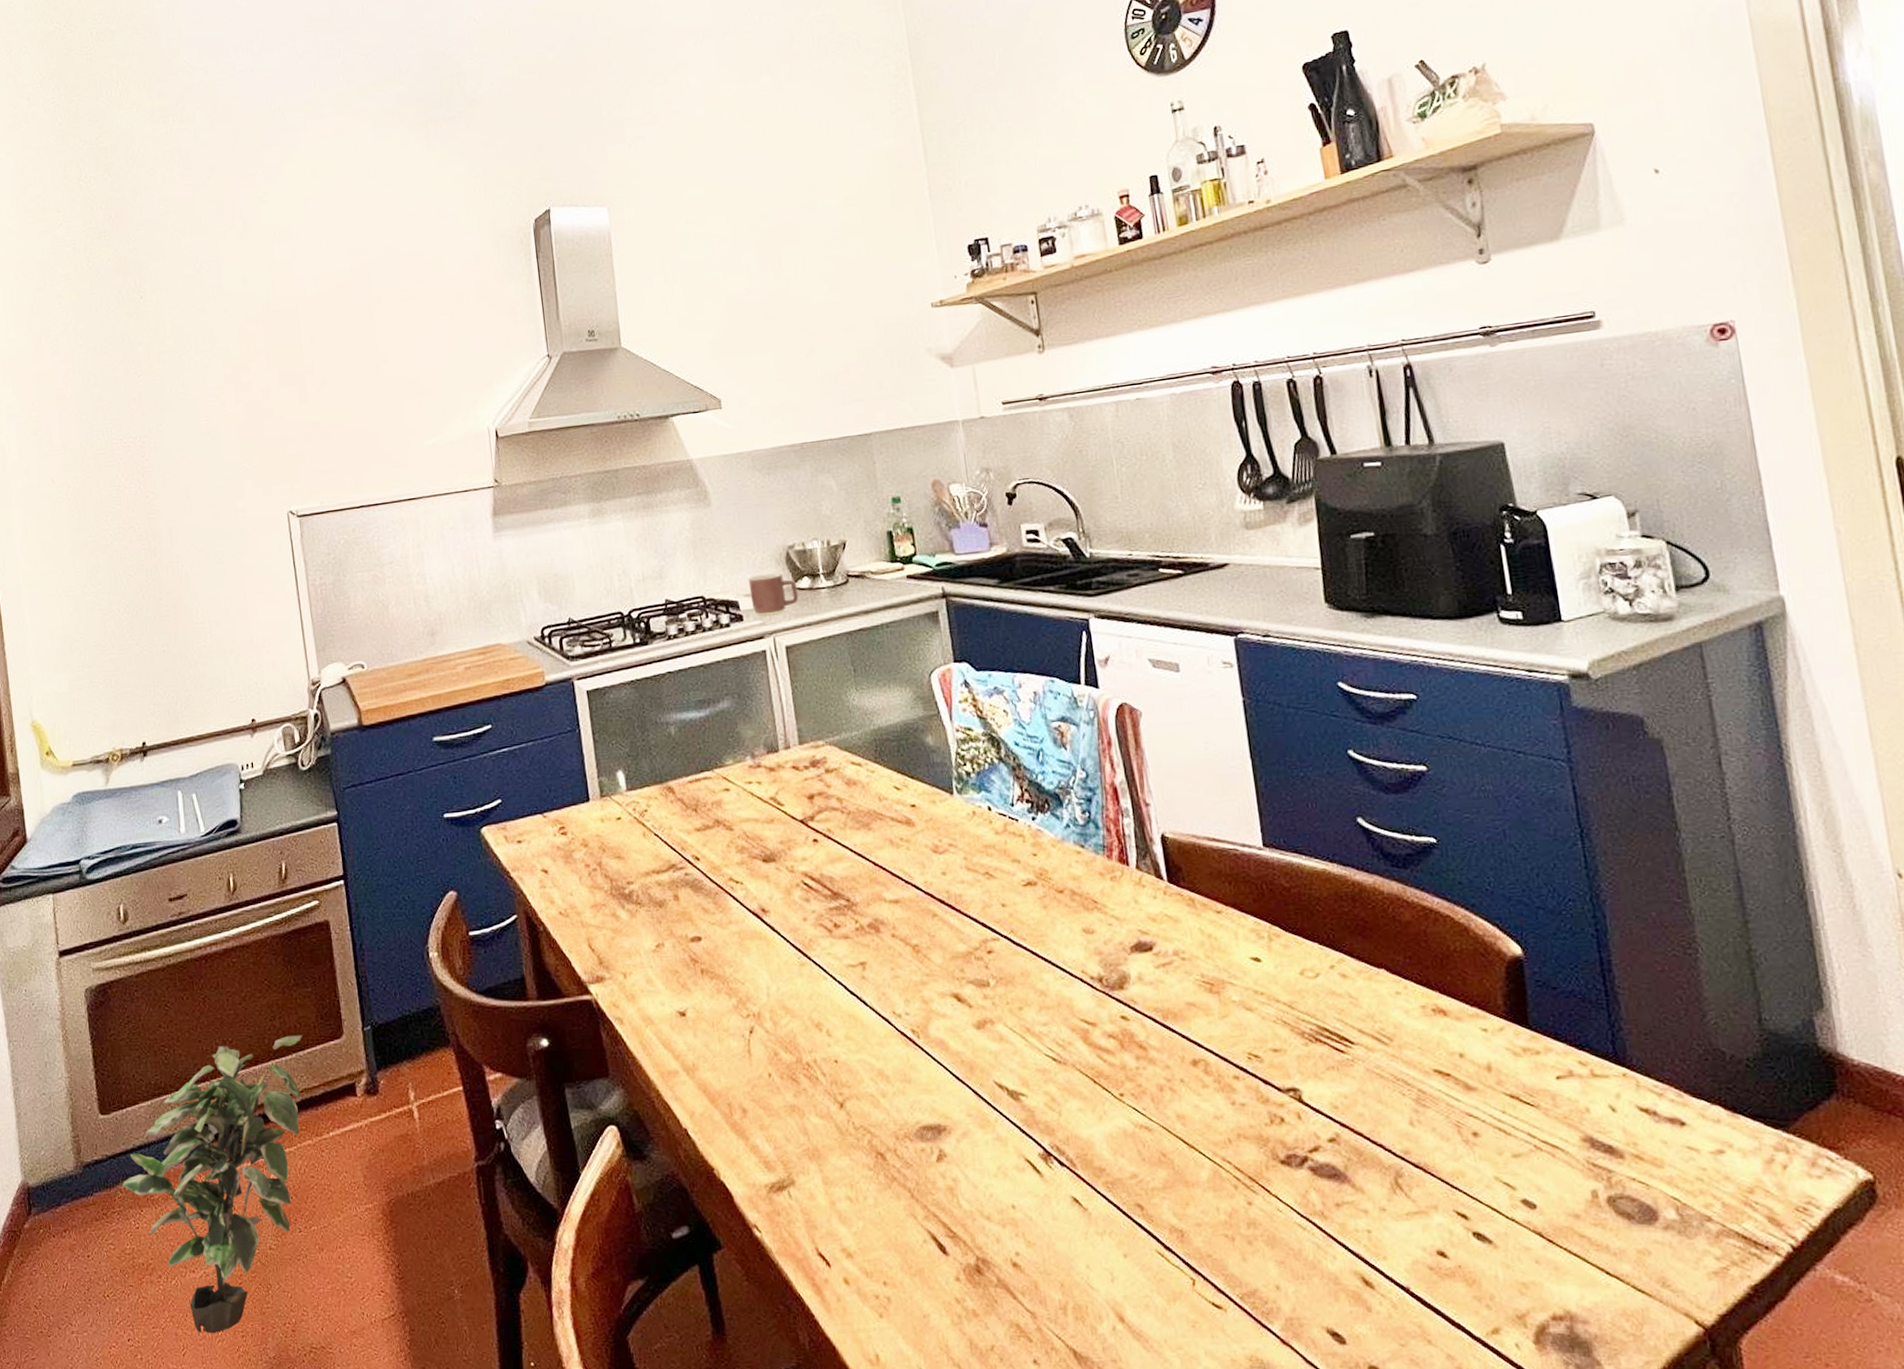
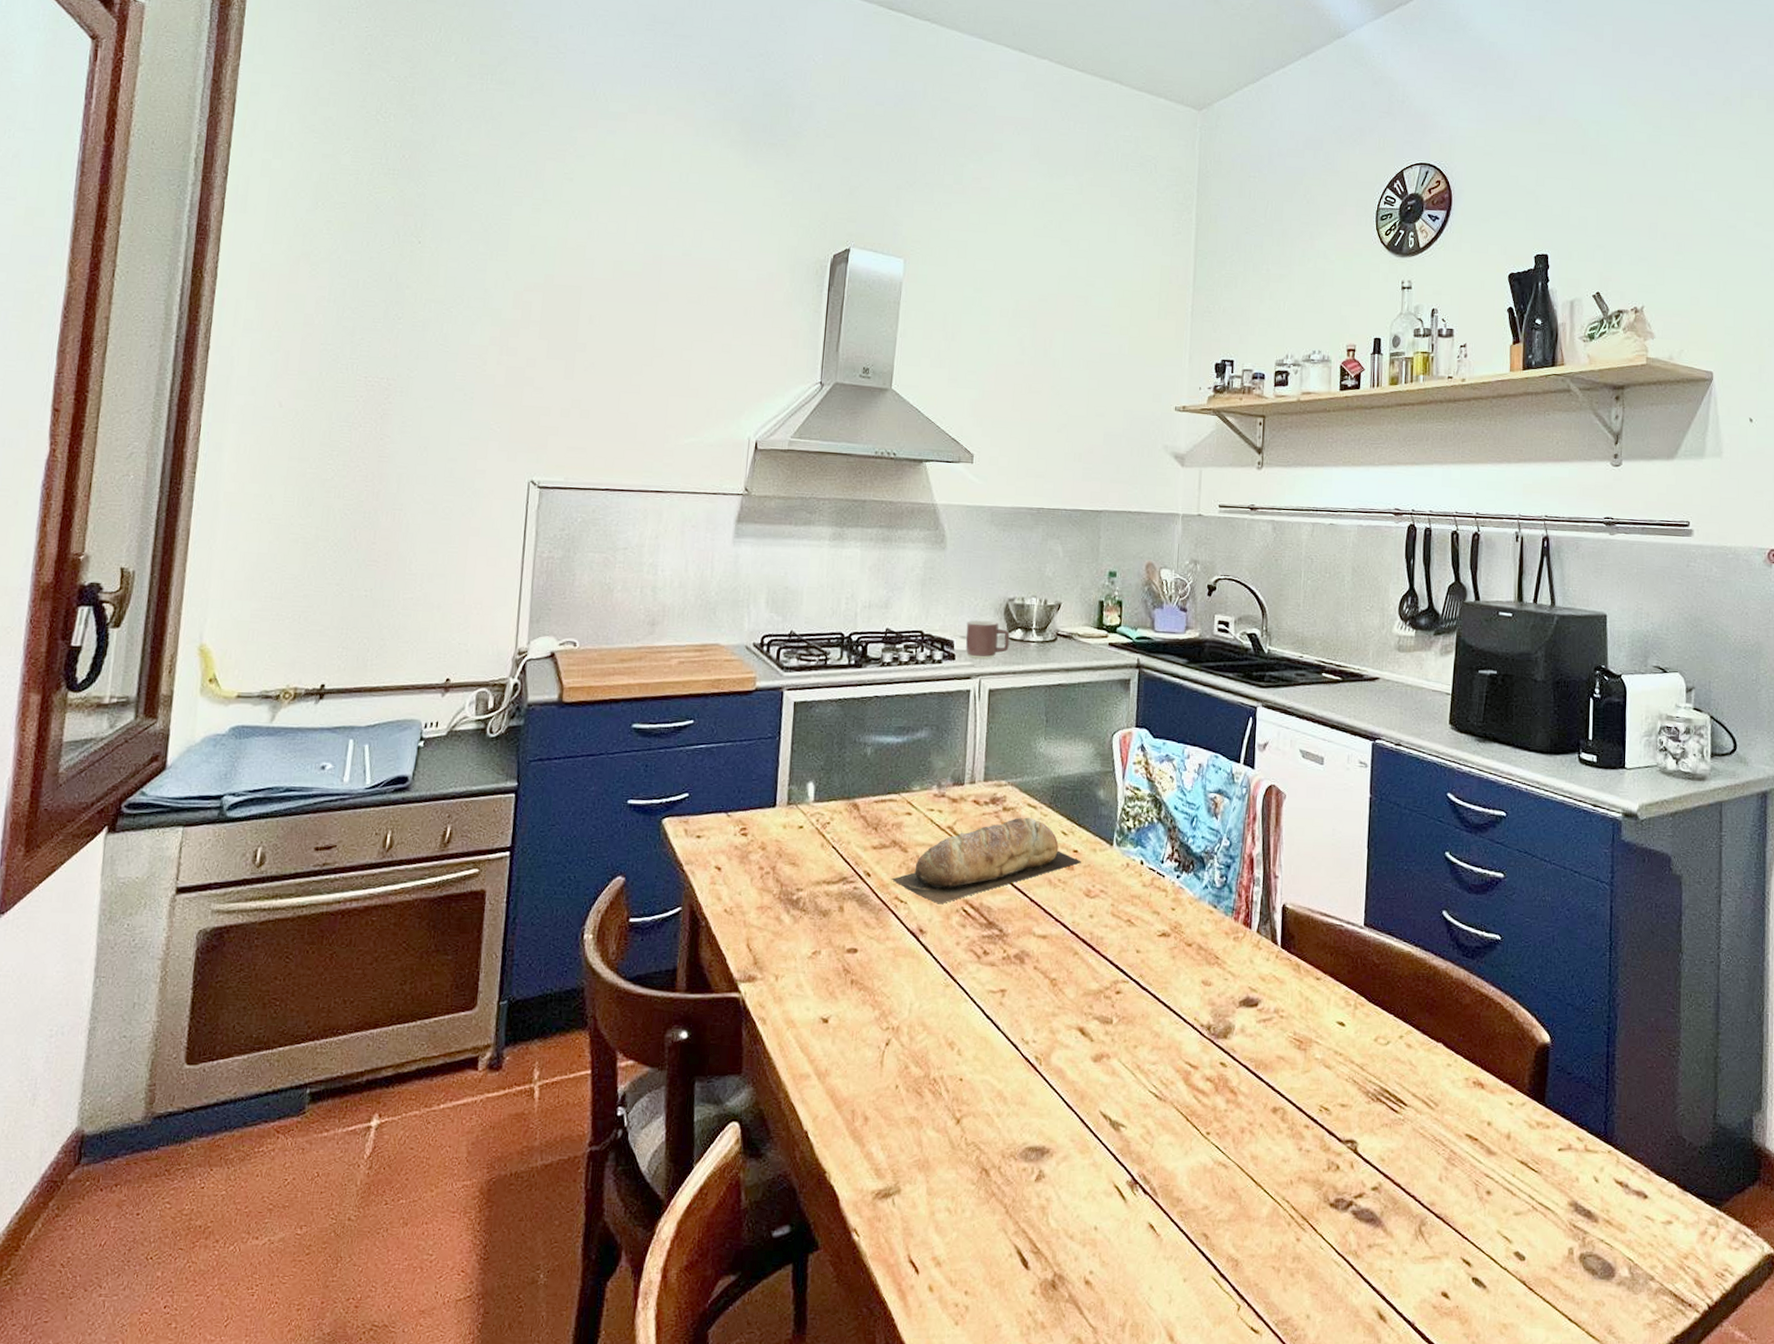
potted plant: present [122,1034,303,1334] -> none [195,1002,433,1306]
bread loaf: none [721,776,922,881] -> present [891,817,1081,905]

